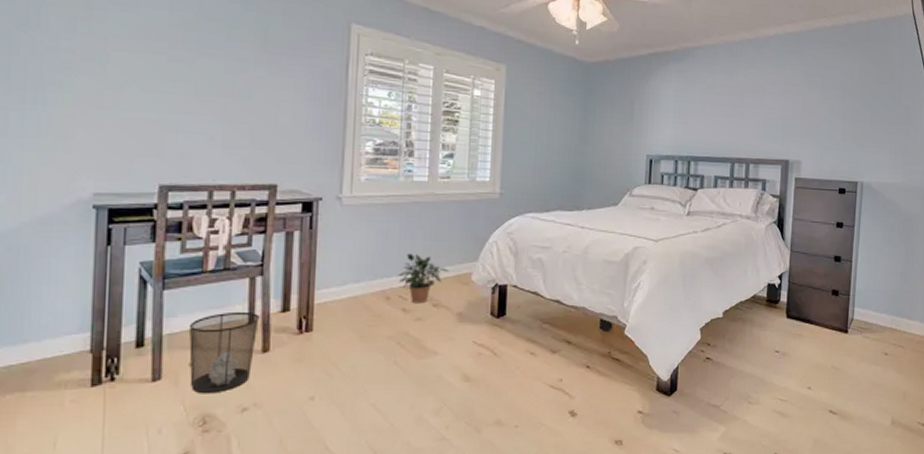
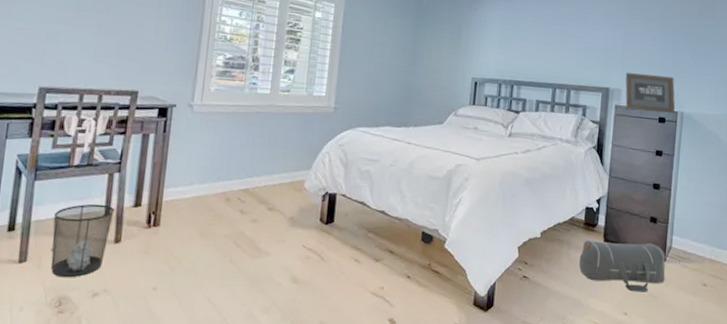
potted plant: present [396,254,449,304] -> none [237,160,284,207]
duffel bag: none [761,316,848,365] -> present [578,240,666,291]
picture frame: none [804,143,855,184] -> present [625,73,675,114]

